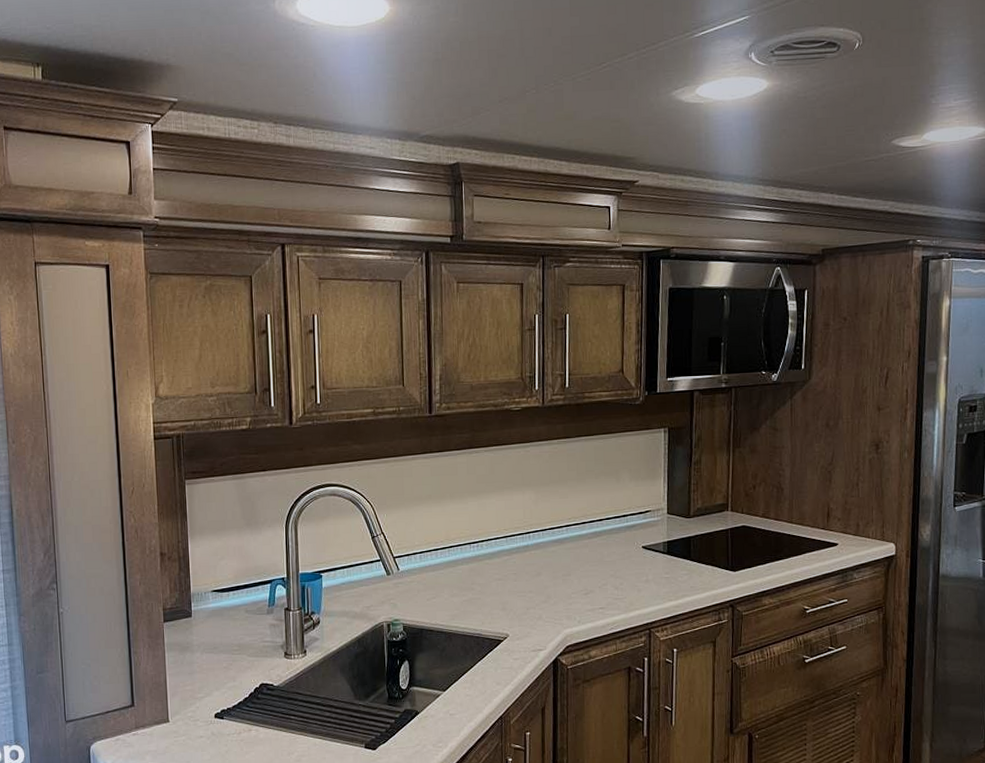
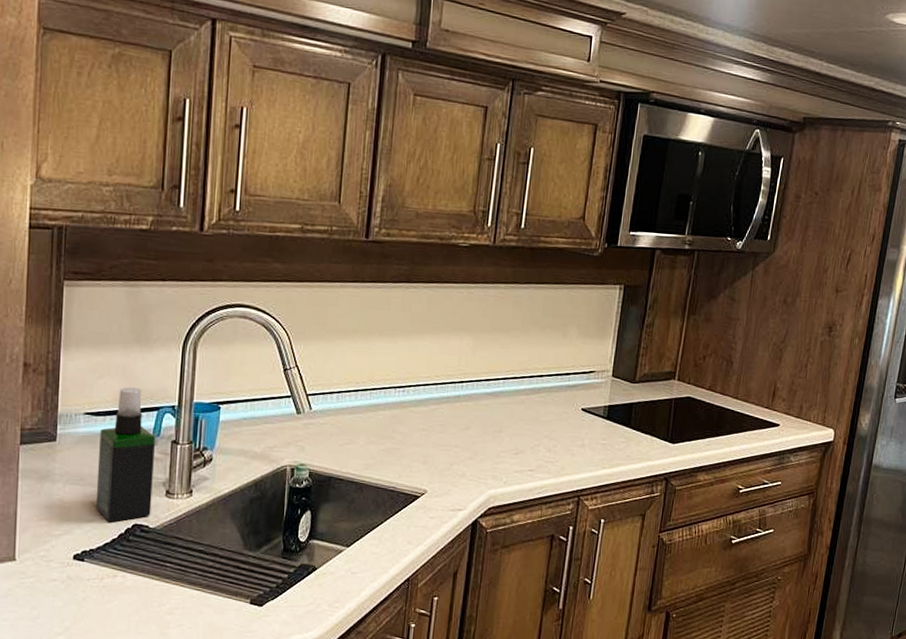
spray bottle: none [226,565,274,683] -> present [95,387,156,522]

